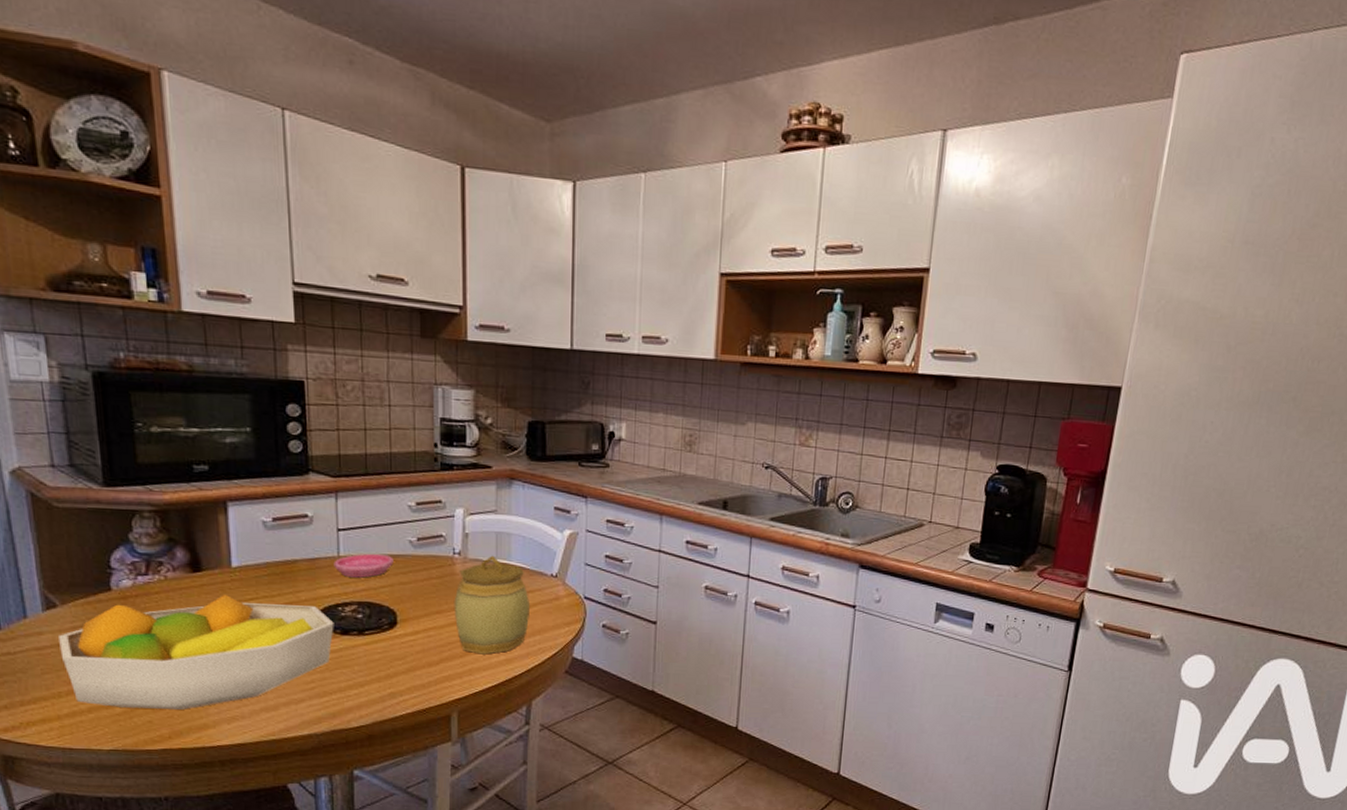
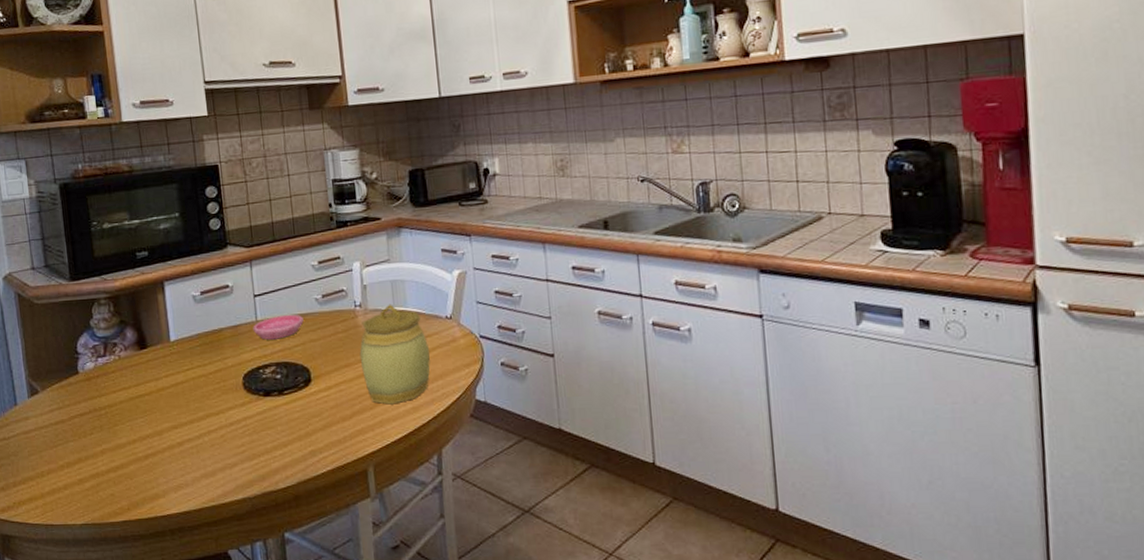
fruit bowl: present [59,594,334,710] -> none [40,367,258,483]

